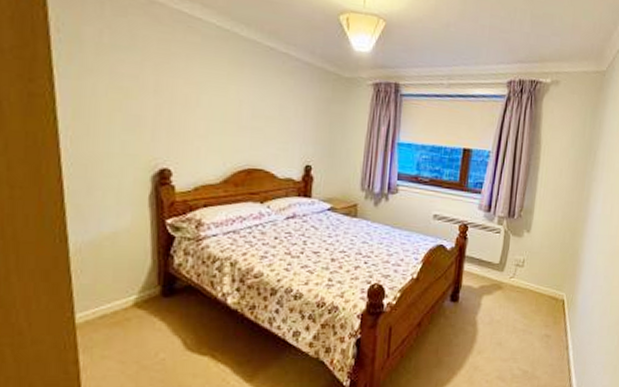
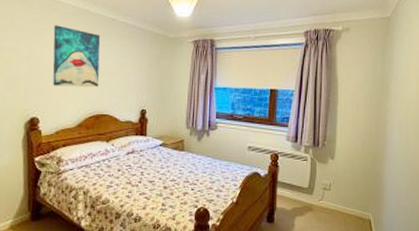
wall art: none [189,49,254,135] -> present [52,25,101,88]

